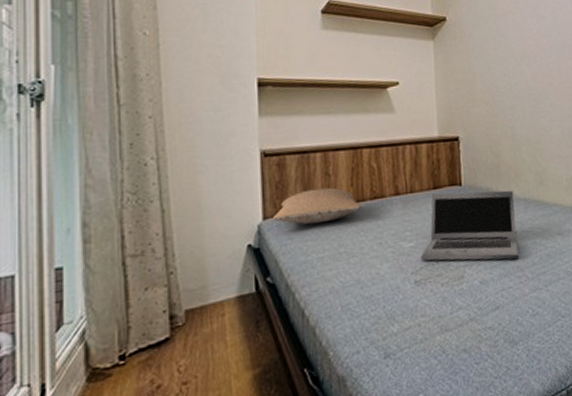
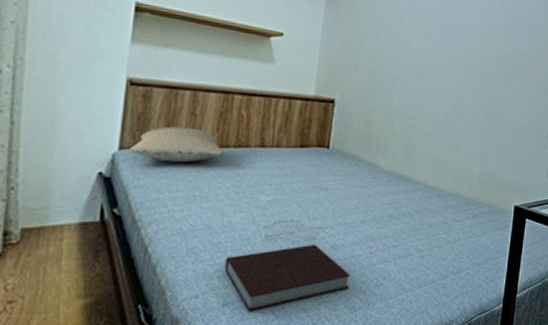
notebook: none [380,282,506,361] -> present [224,244,351,312]
laptop: present [420,190,519,261] -> none [275,152,380,230]

